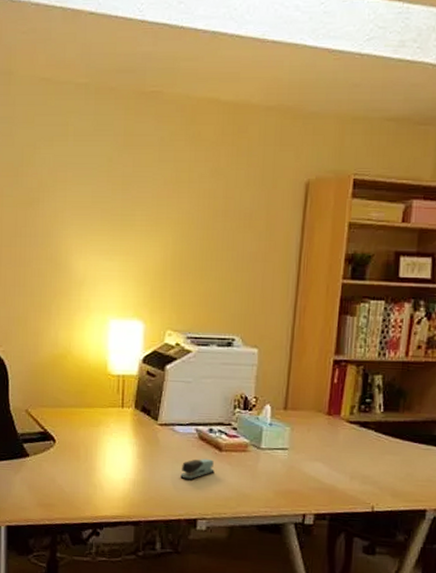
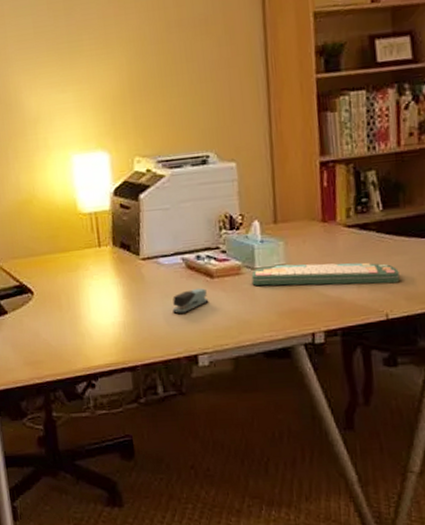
computer keyboard: none [256,447,389,480] -> present [251,262,400,286]

